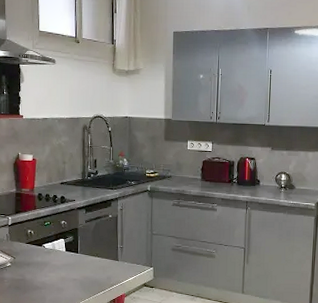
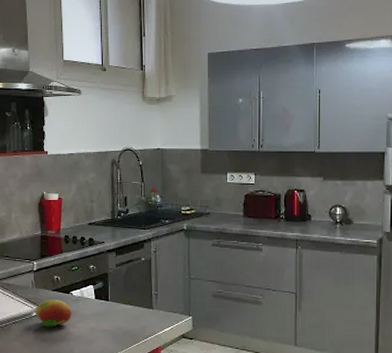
fruit: none [10,251,45,277] -> present [36,299,73,328]

